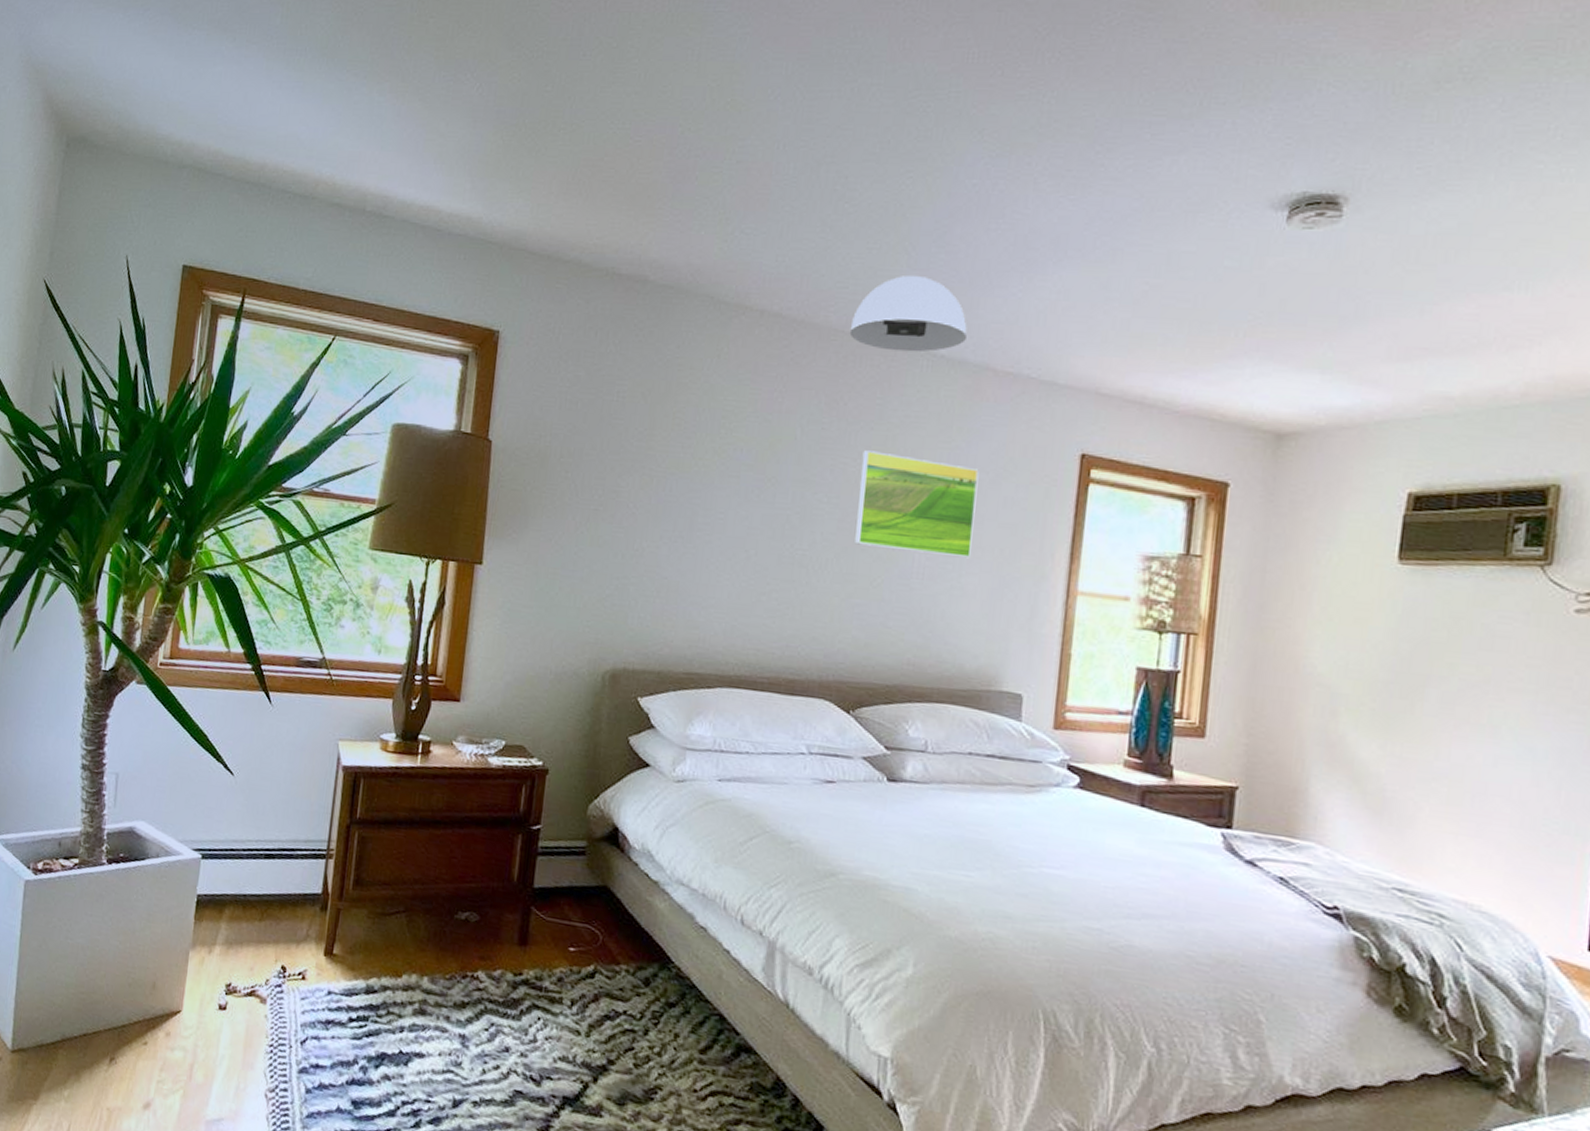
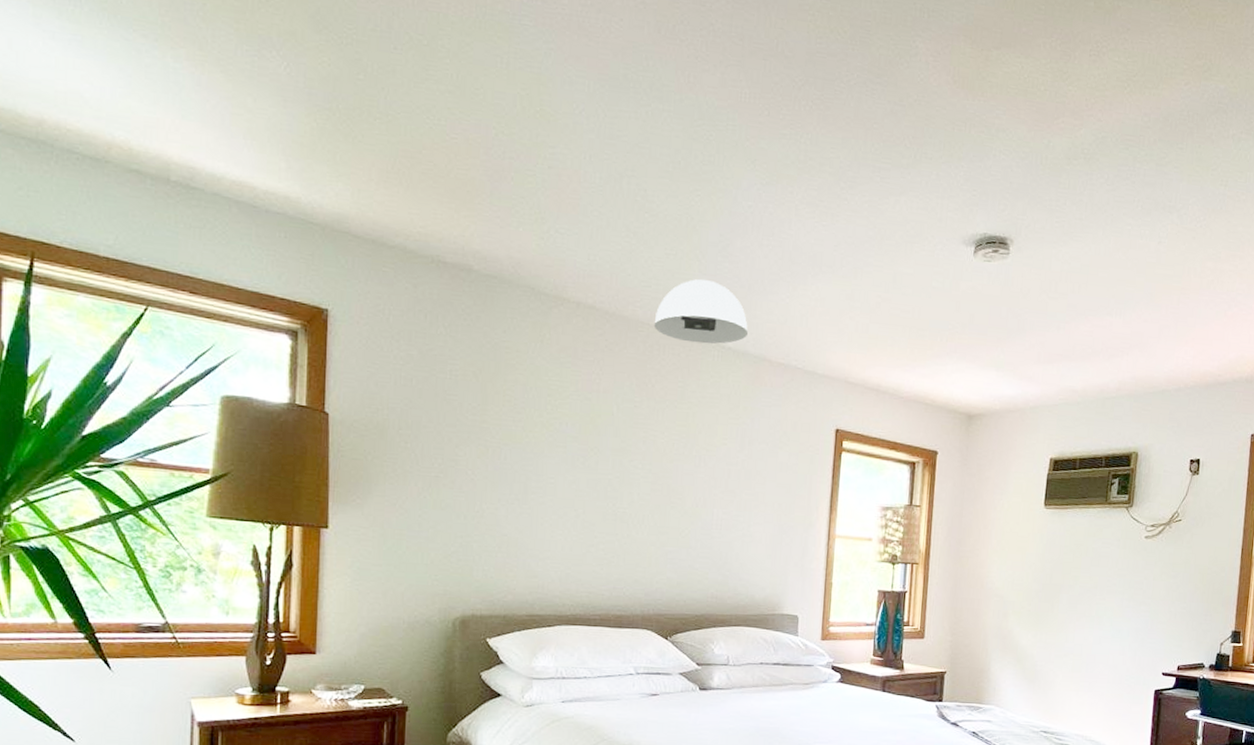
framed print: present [855,450,979,559] -> none [665,425,761,512]

